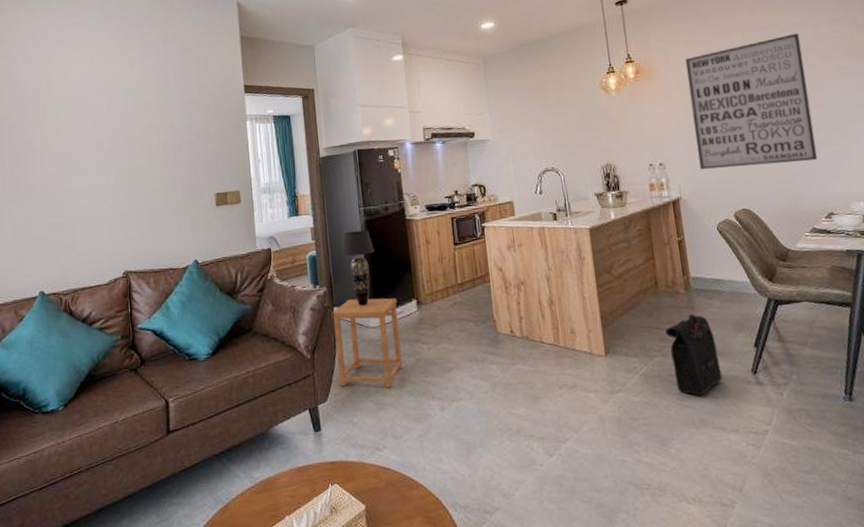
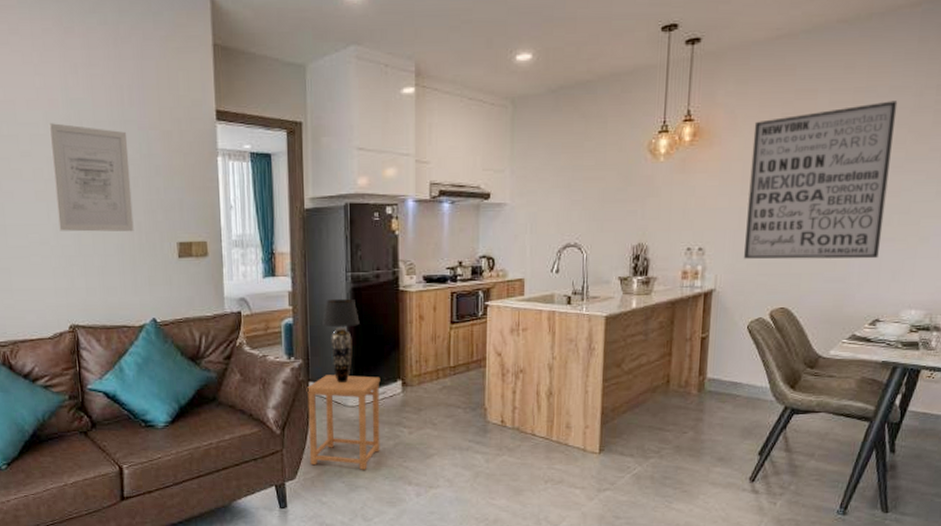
wall art: none [110,105,179,192] -> present [48,123,134,232]
backpack: present [664,314,723,396] -> none [667,417,719,500]

